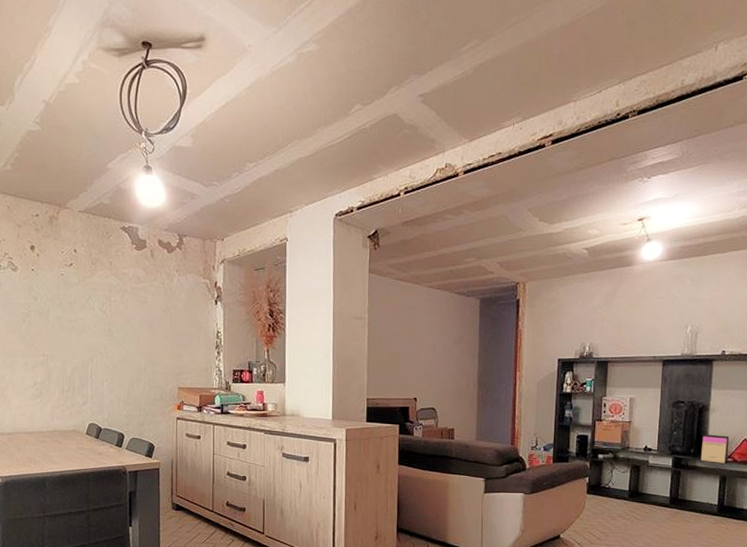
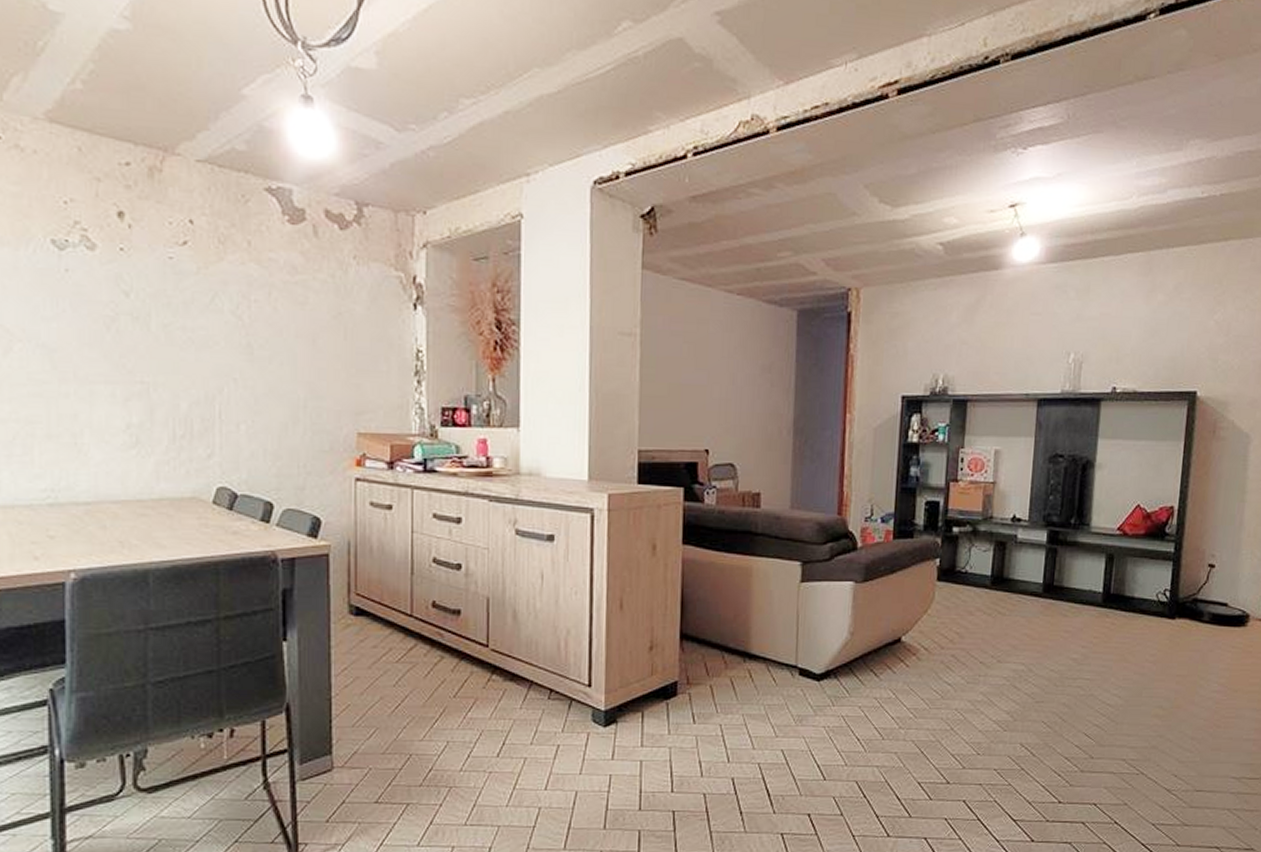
books: present [700,434,730,464] -> none [1082,498,1119,538]

